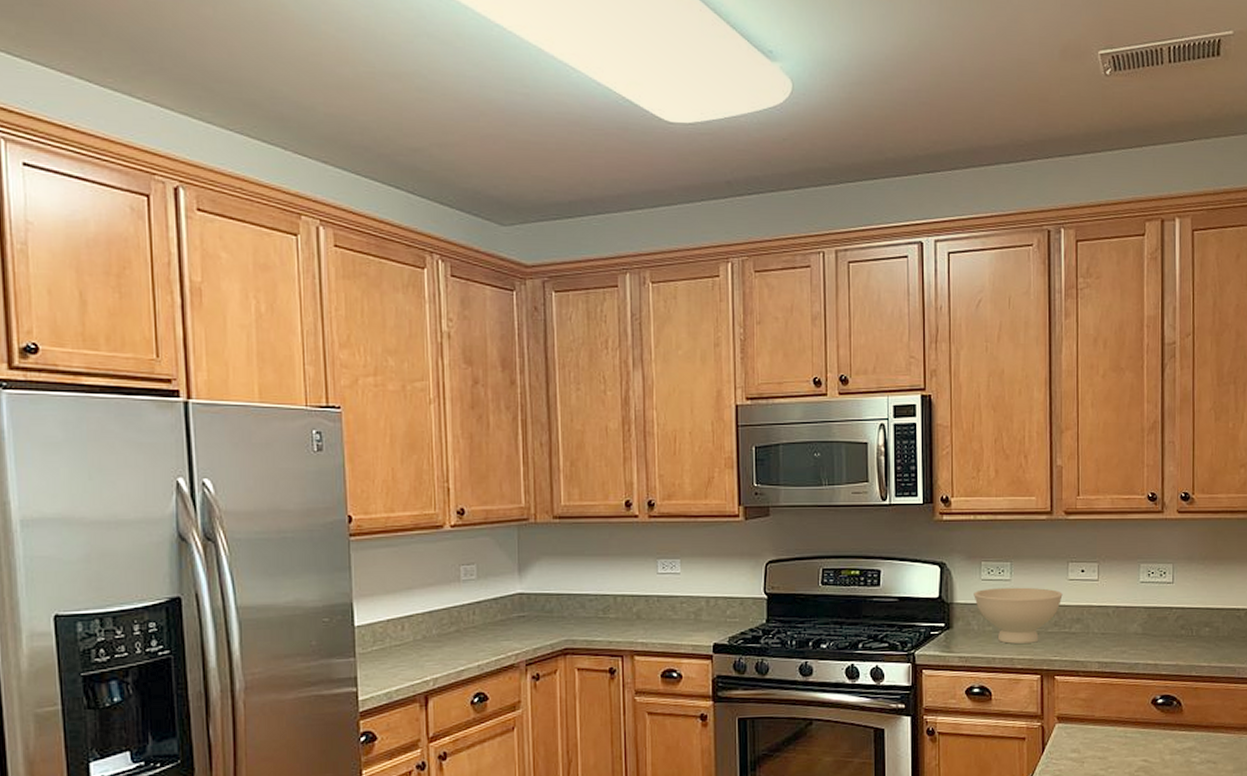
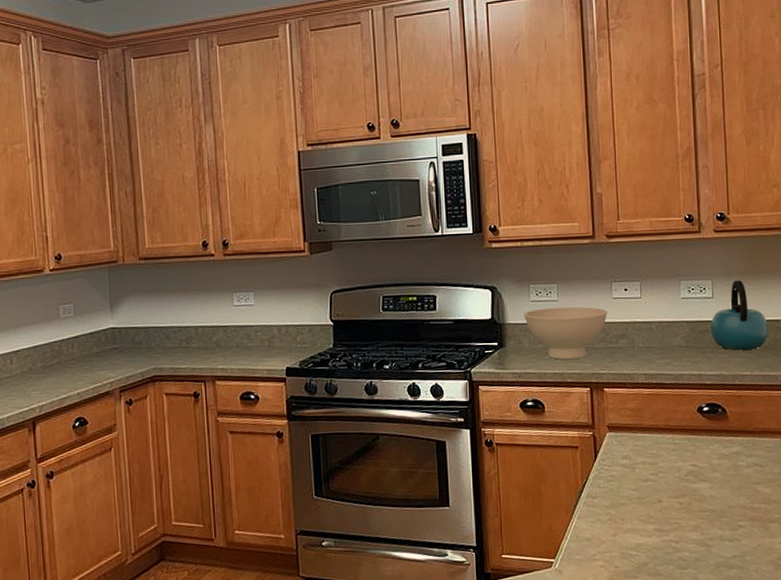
kettle: none [1169,565,1228,640] -> present [710,280,768,350]

